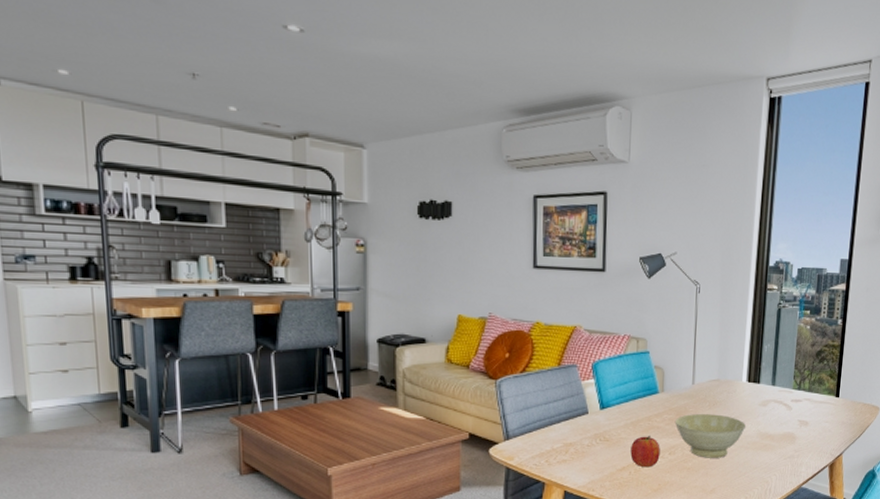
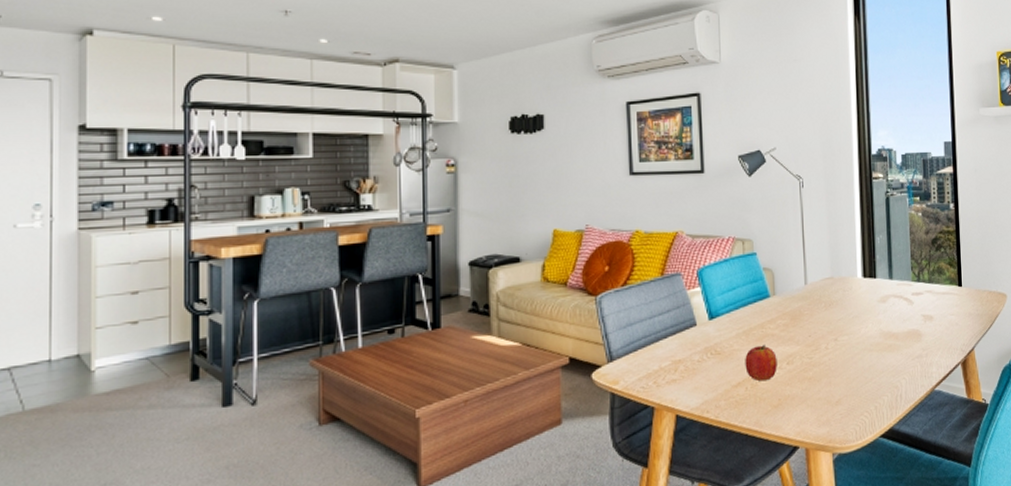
bowl: present [674,414,747,458] -> none [790,315,867,366]

